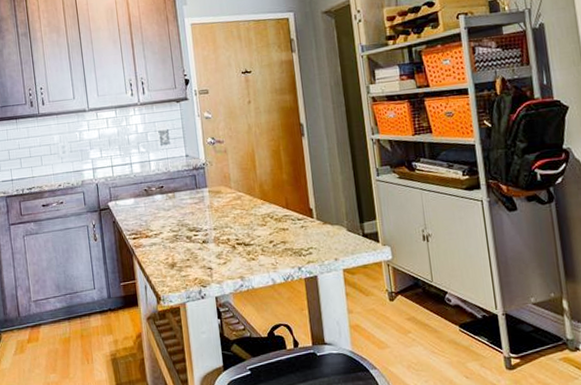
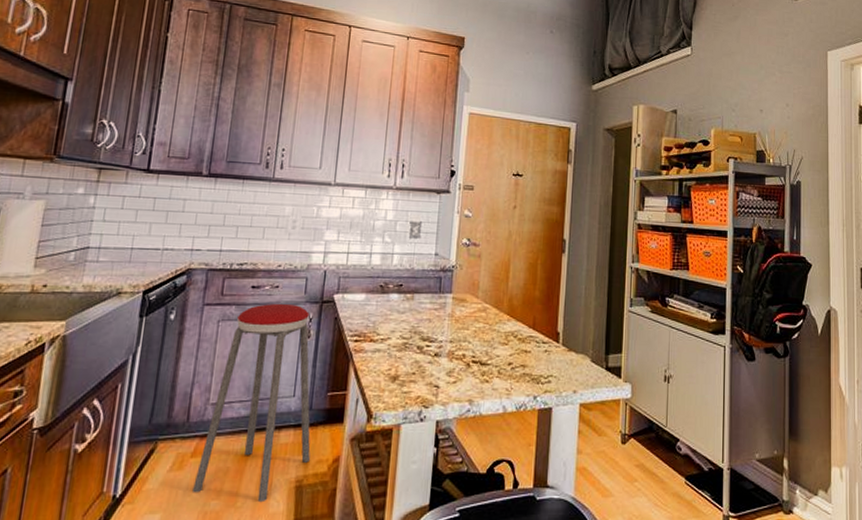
music stool: none [34,215,118,374] -> present [192,303,311,503]

